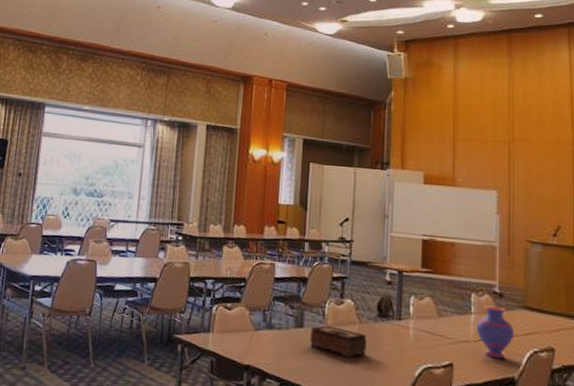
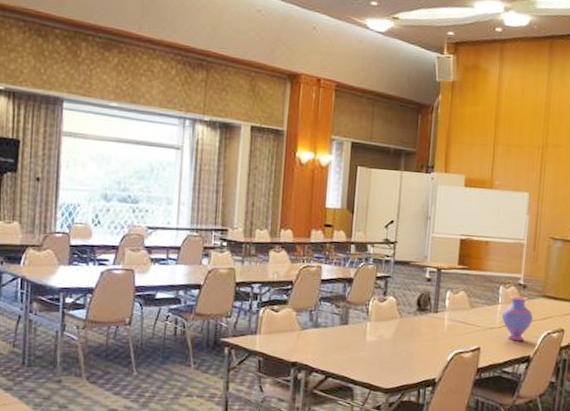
tissue box: present [310,325,367,358] -> none [354,321,406,349]

